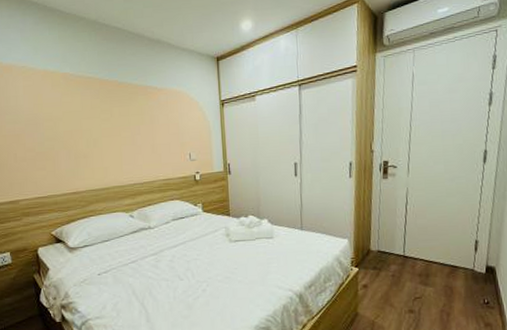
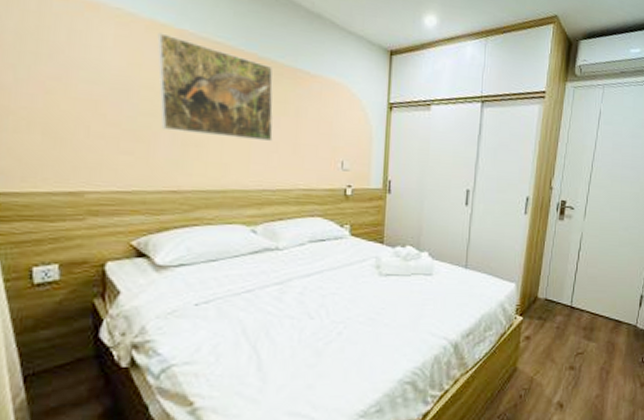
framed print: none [50,78,136,149] -> present [157,32,273,142]

